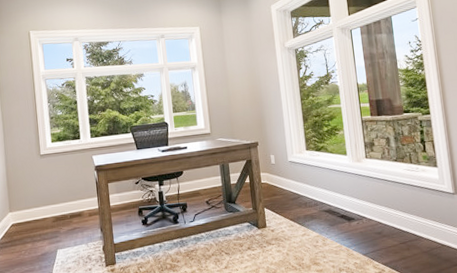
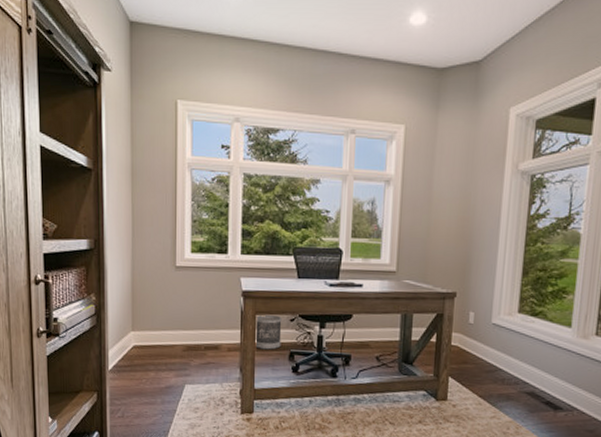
wastebasket: none [108,181,131,211] -> present [255,314,282,350]

